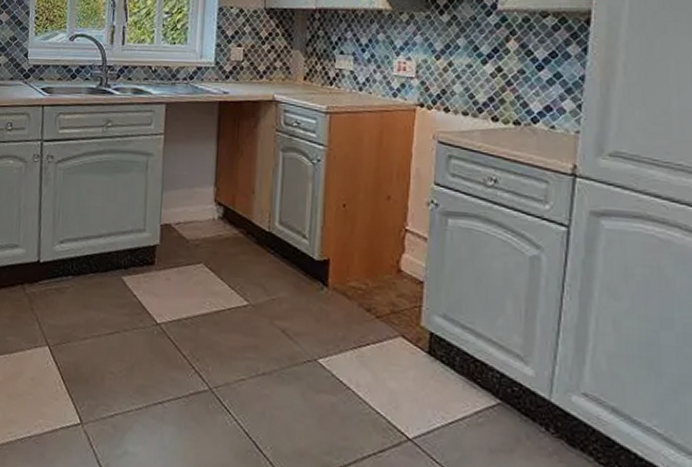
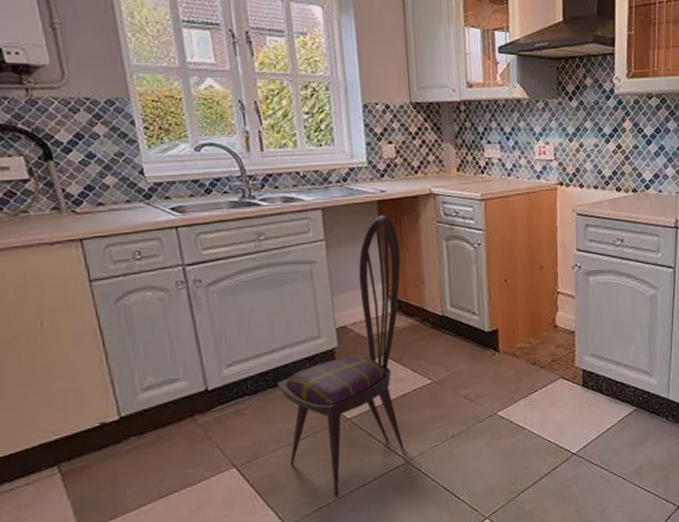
dining chair: none [97,116,234,409] -> present [277,214,404,498]

